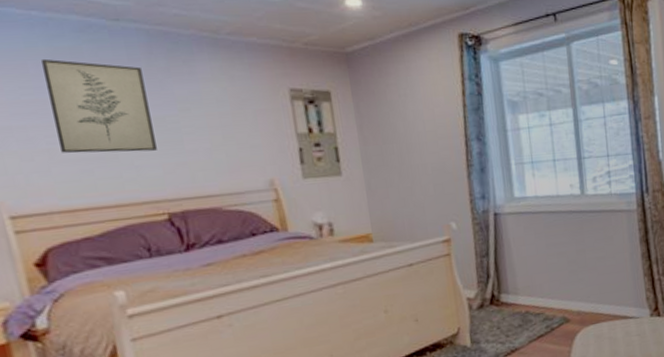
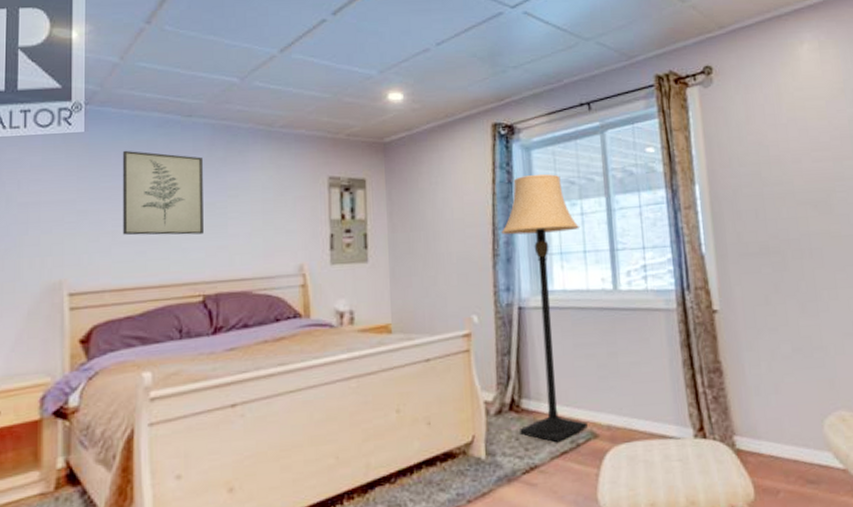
lamp: none [474,85,560,329] -> present [501,174,588,443]

